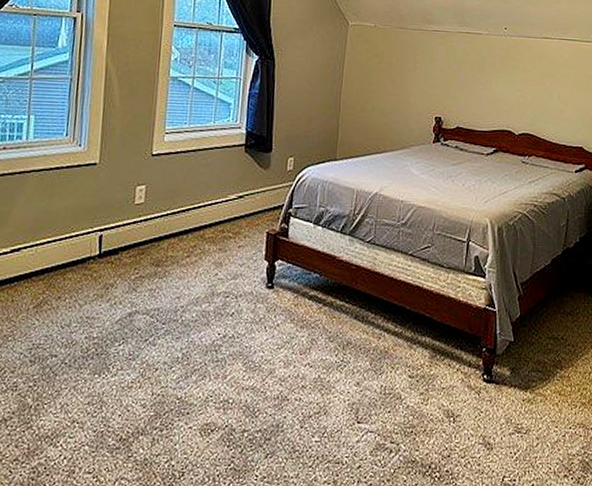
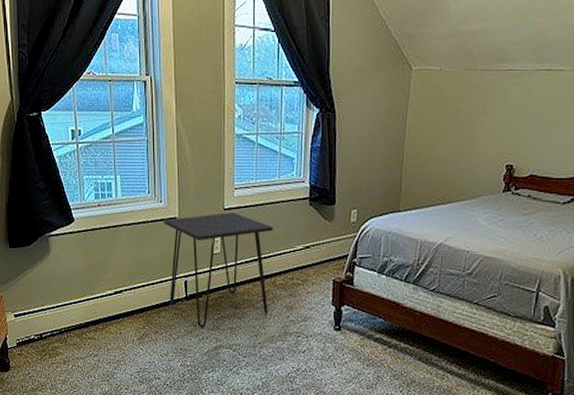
desk: none [79,159,205,291] -> present [163,213,273,328]

